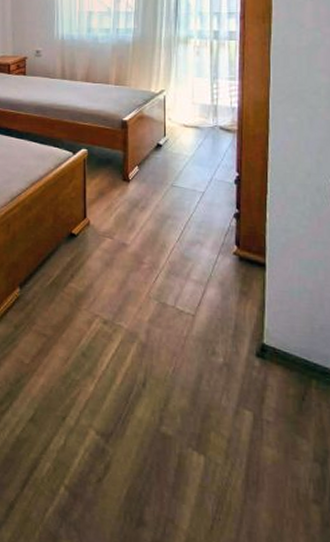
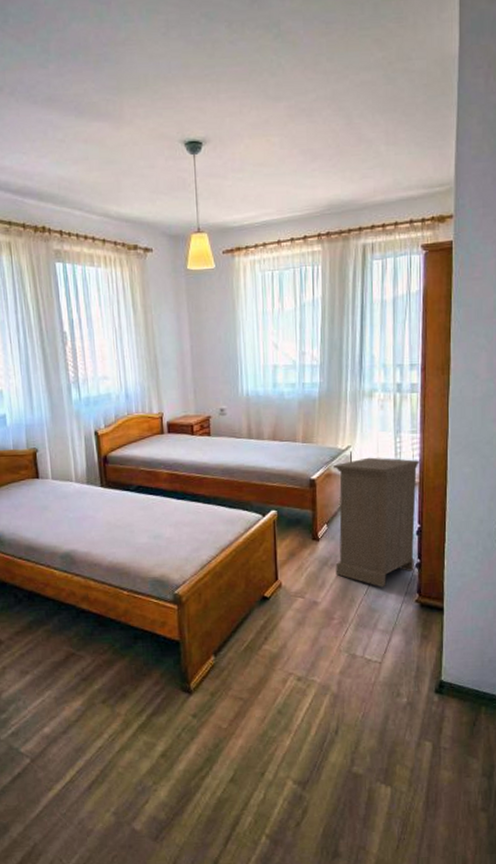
nightstand: none [145,102,238,236] -> present [332,457,419,588]

